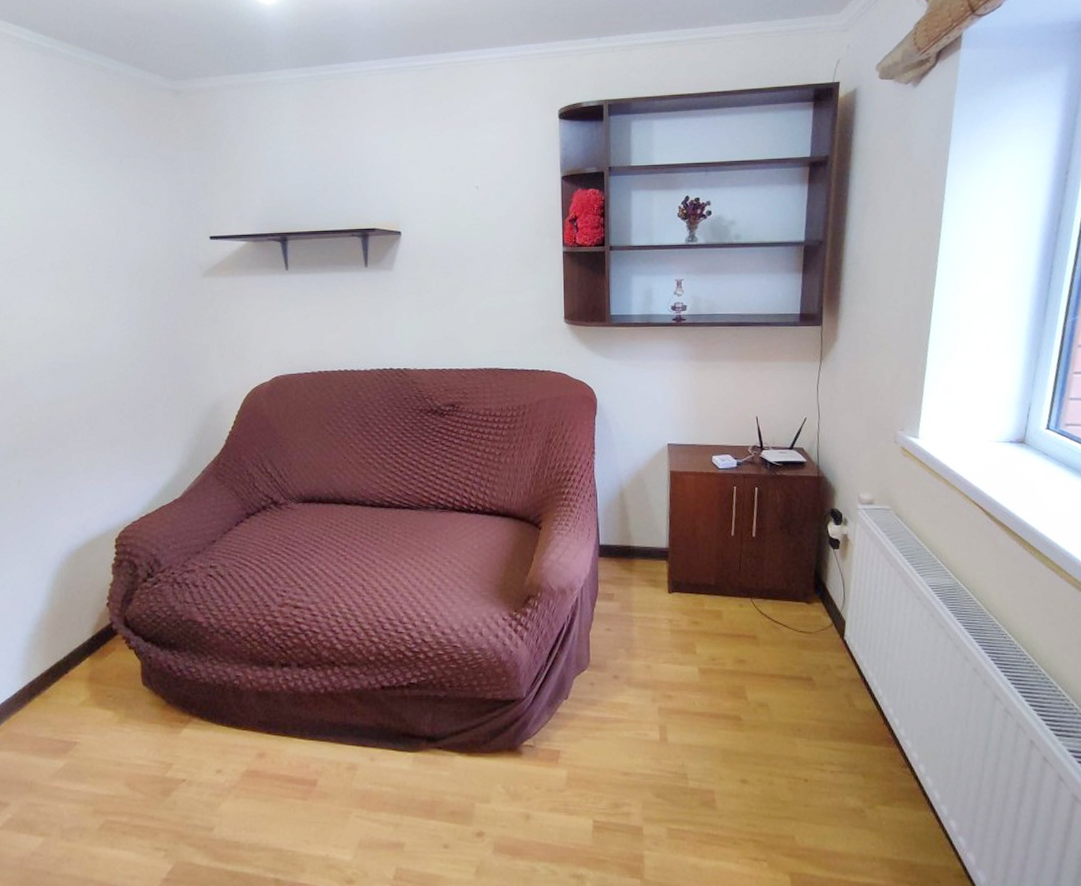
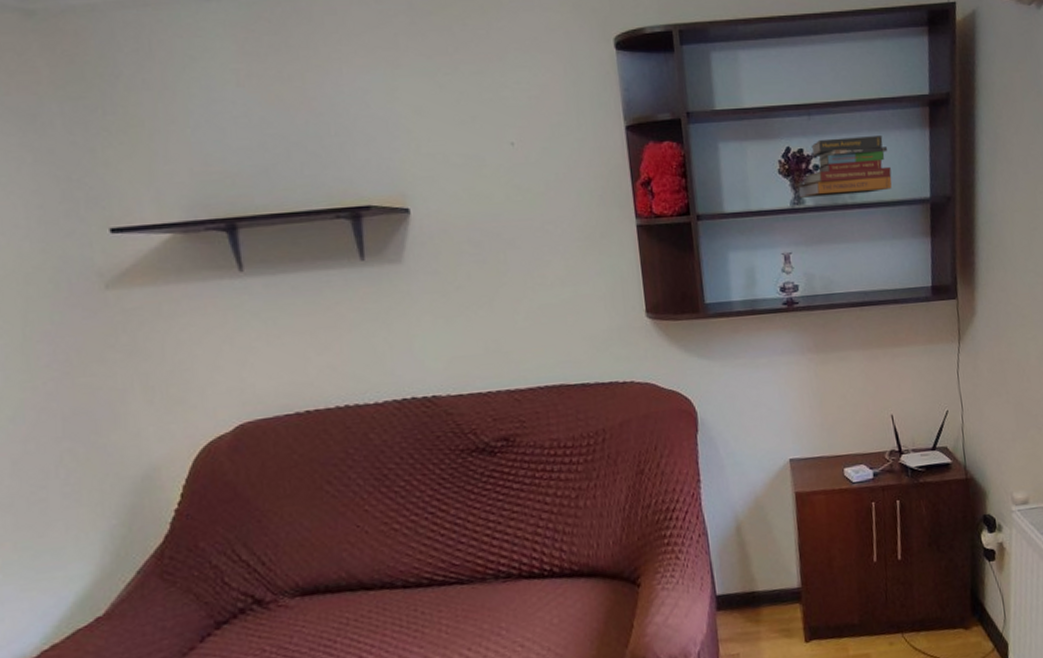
books: none [693,189,773,236] -> present [799,136,892,198]

